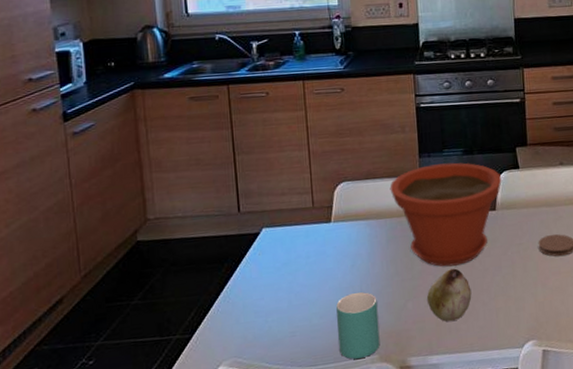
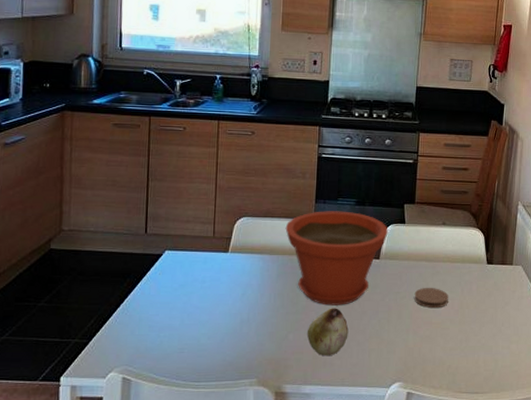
mug: present [336,292,380,359] -> none [222,320,262,380]

